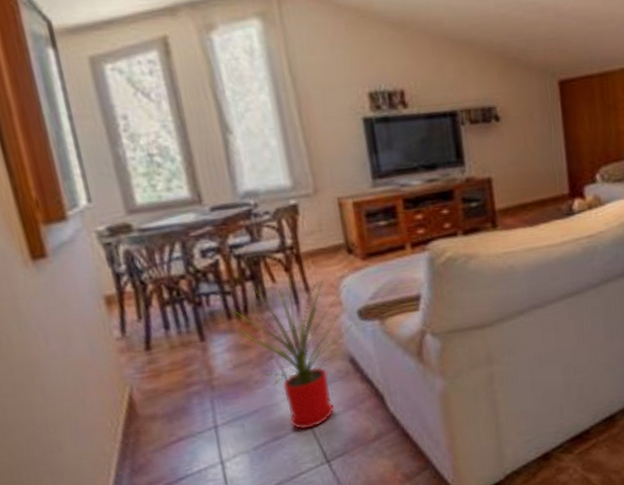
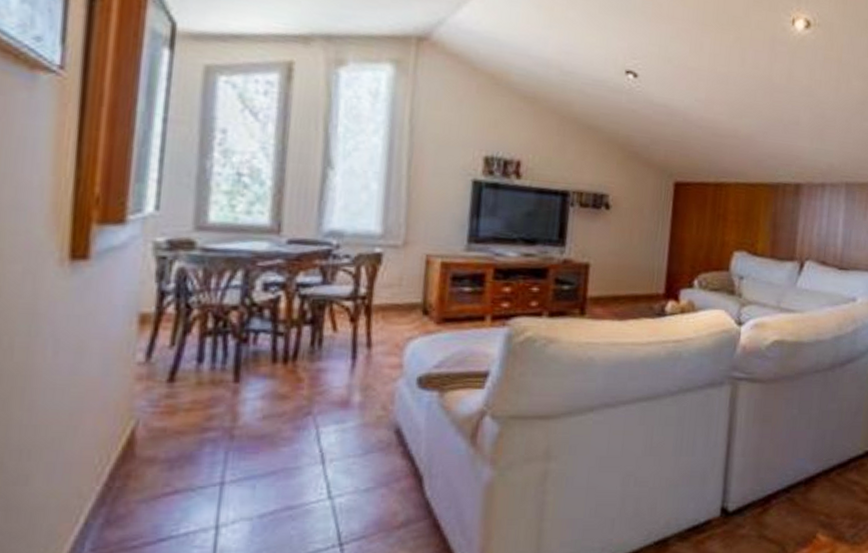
house plant: present [229,275,352,430] -> none [277,326,413,502]

